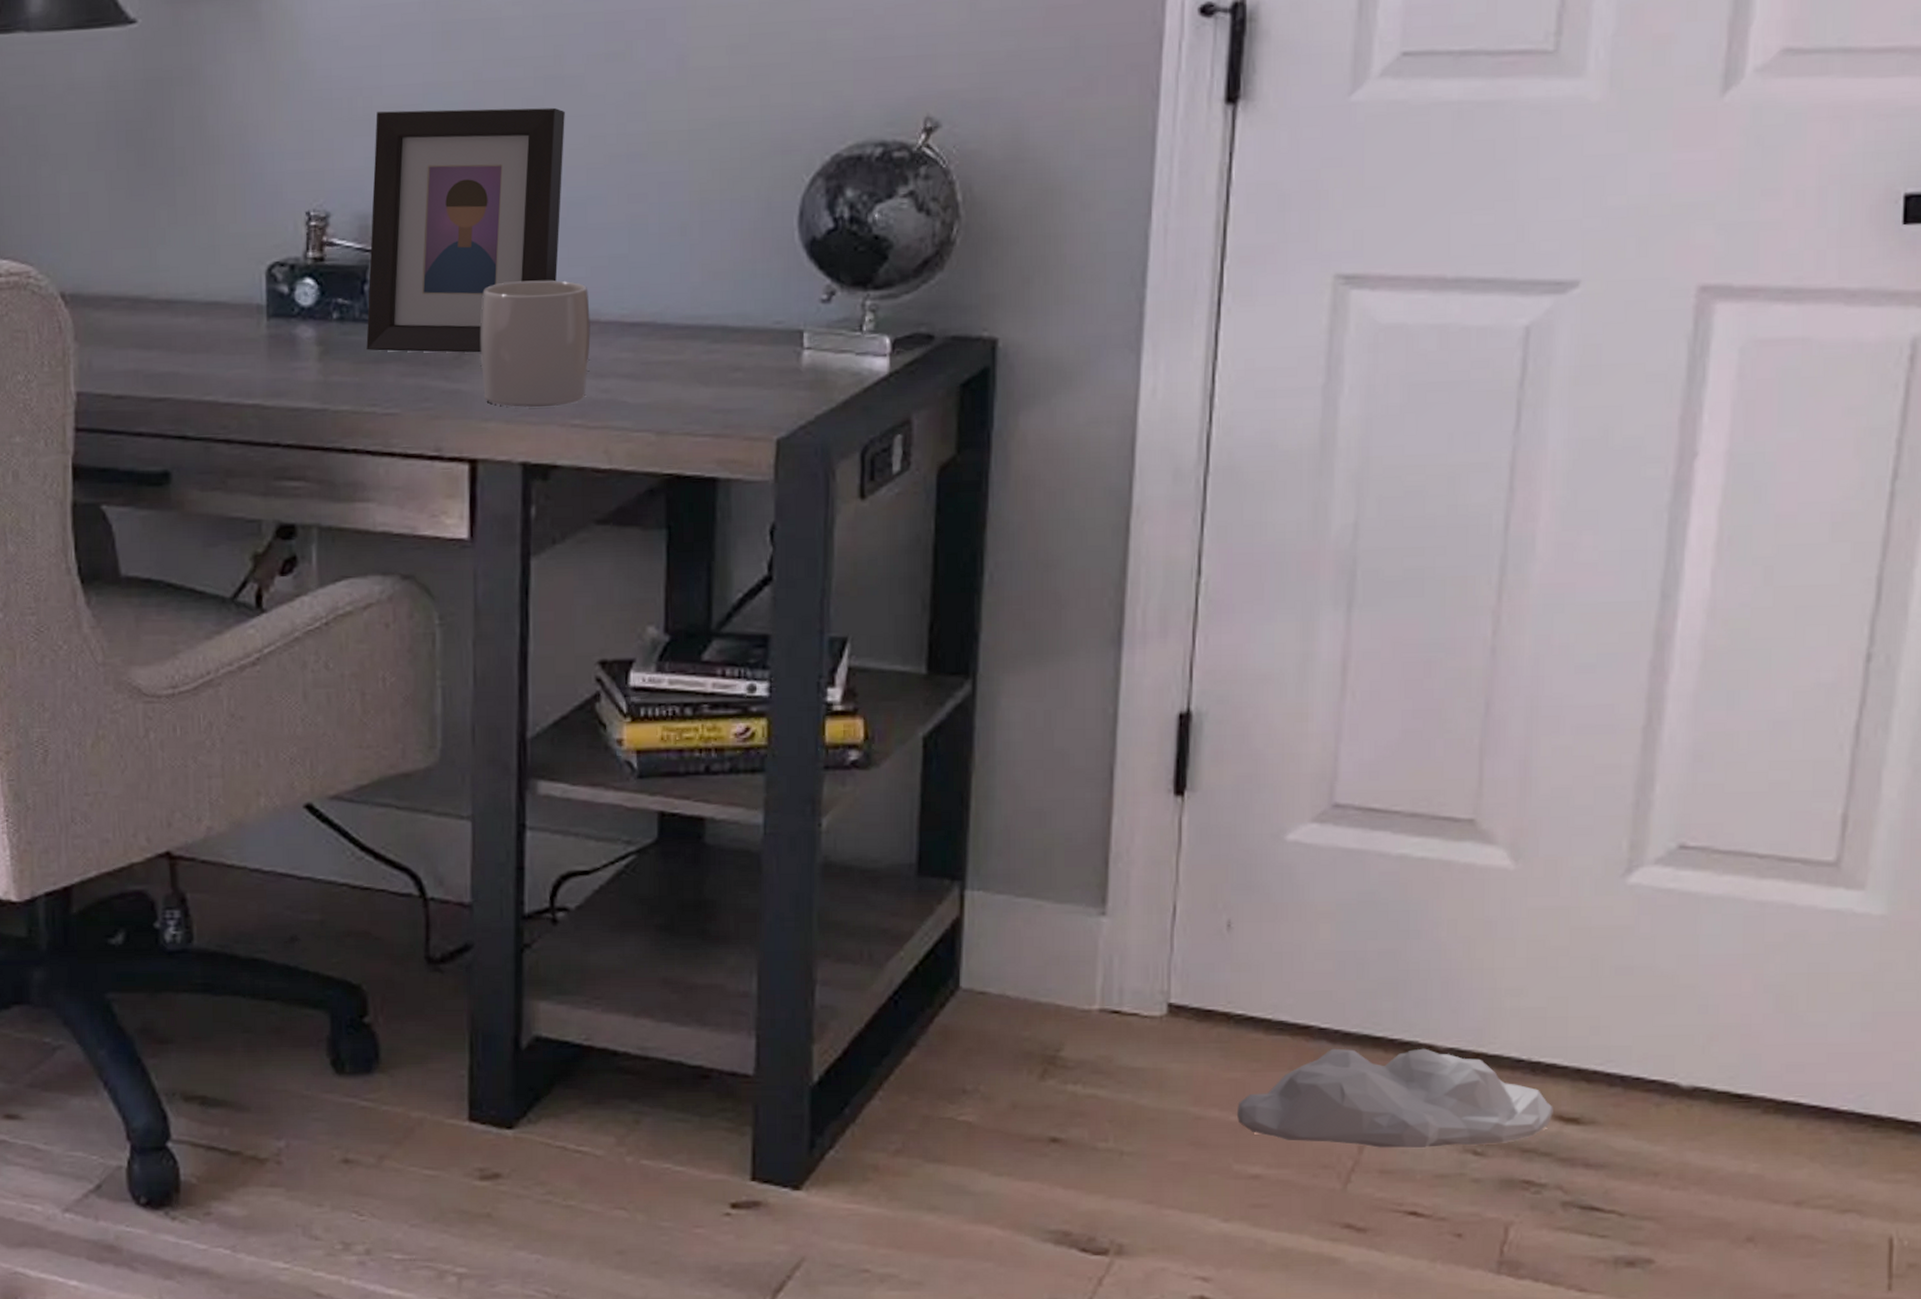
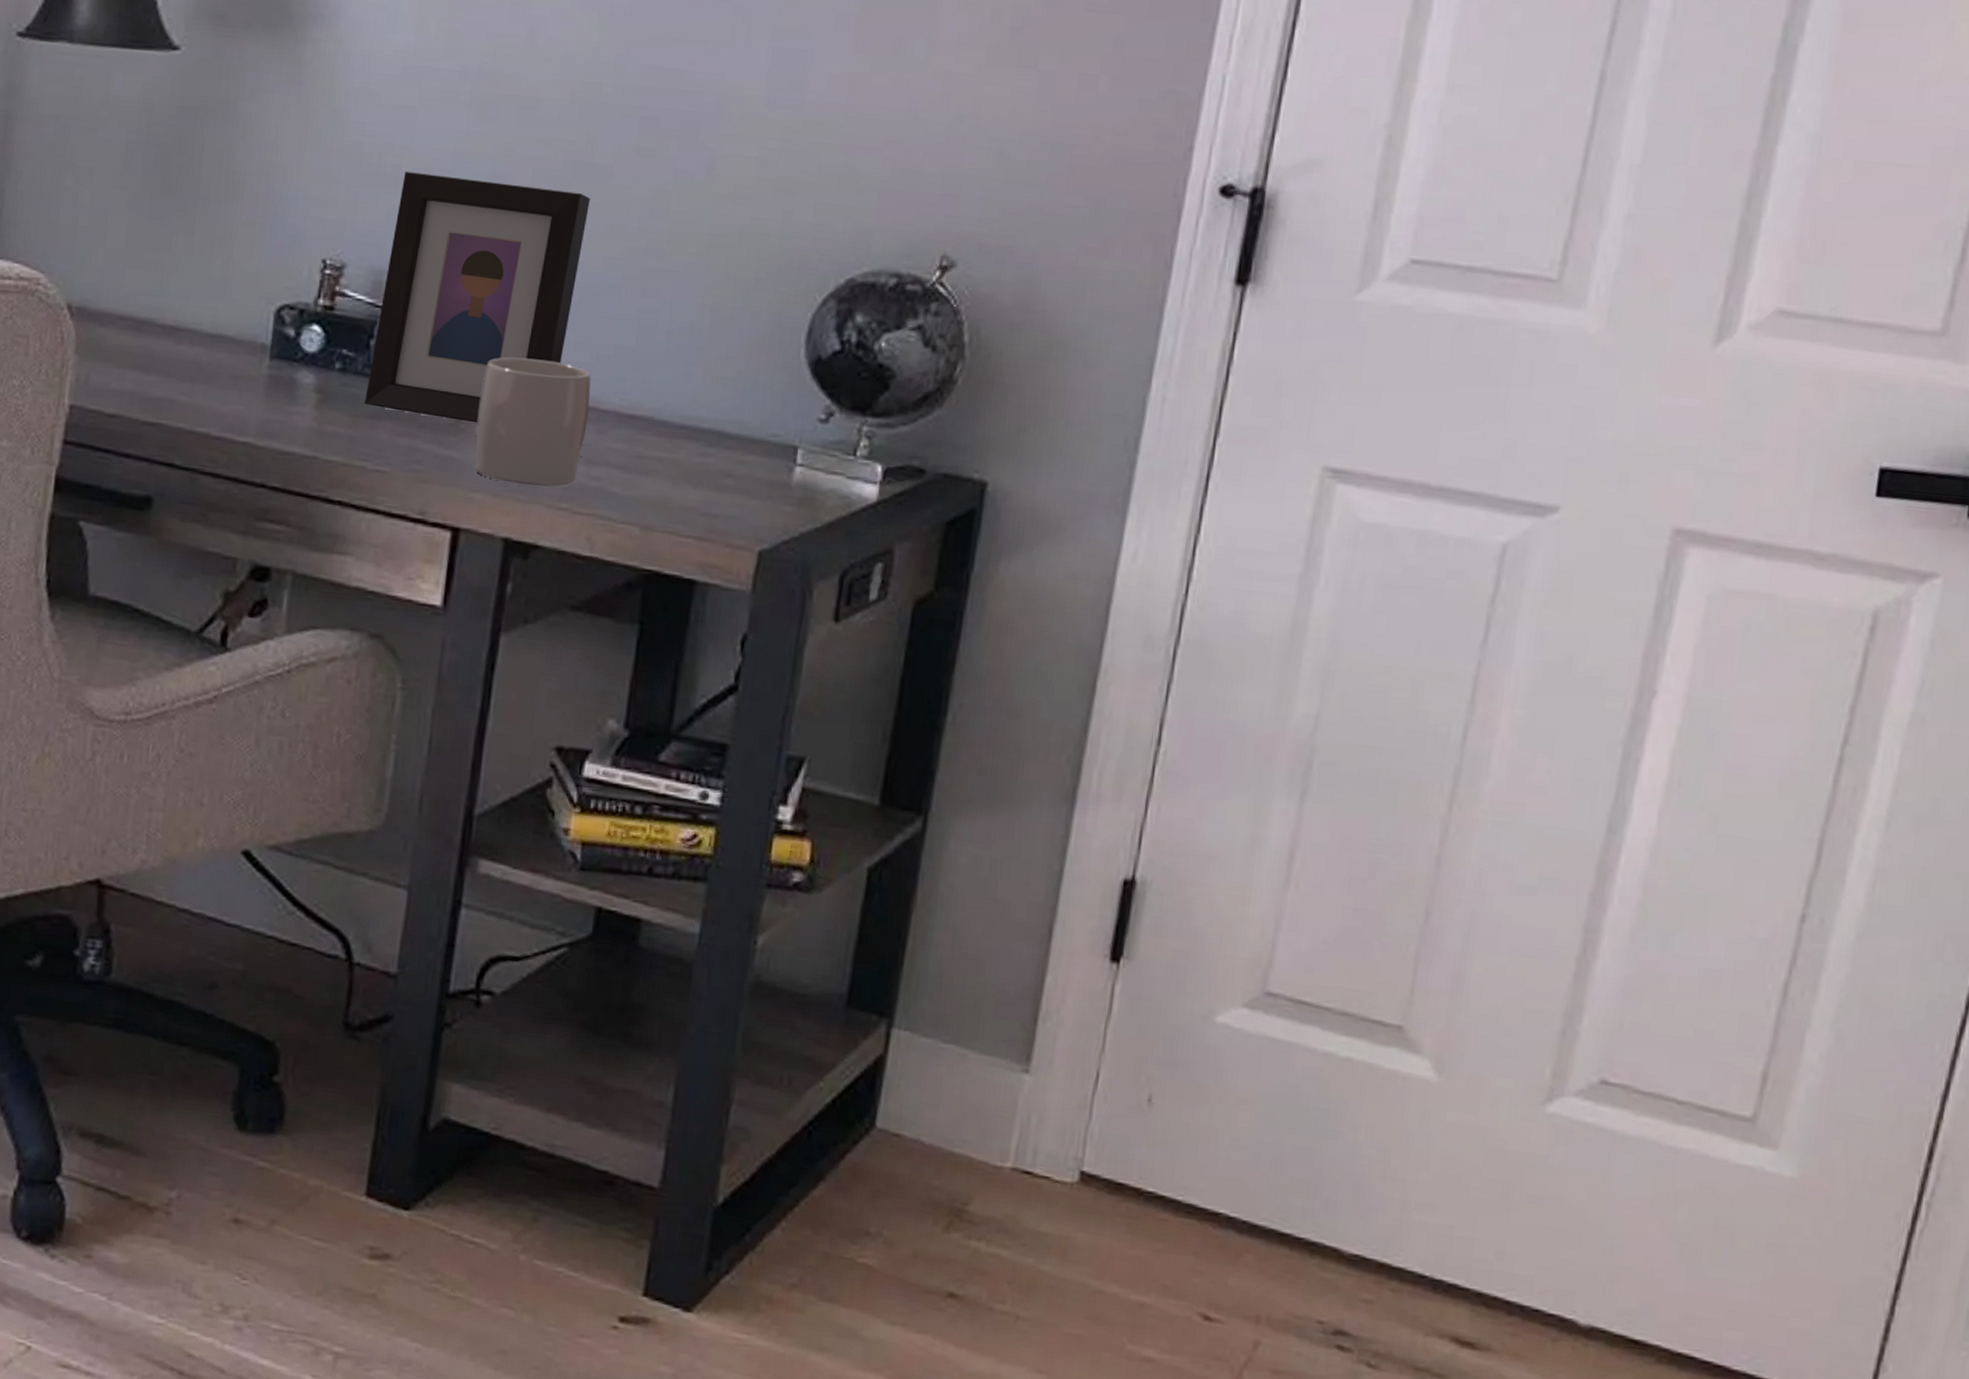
slippers: present [1236,1048,1555,1149] -> none [1136,1239,1452,1359]

